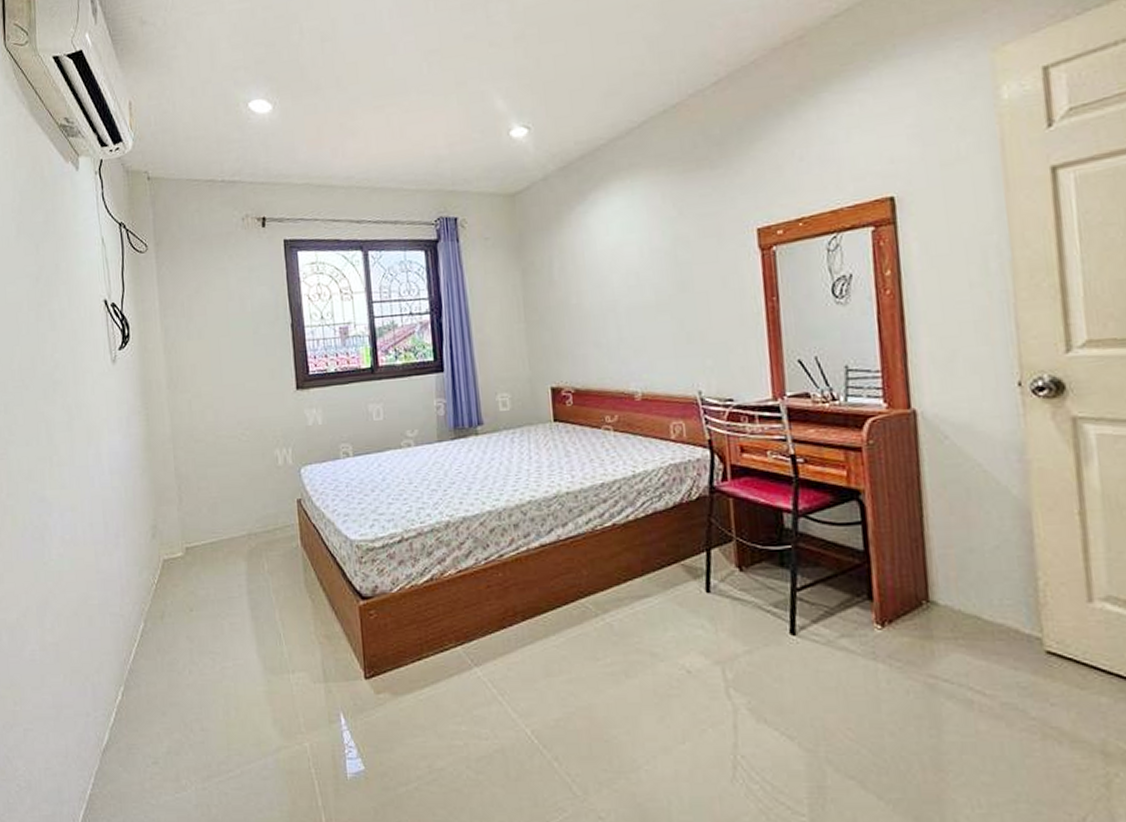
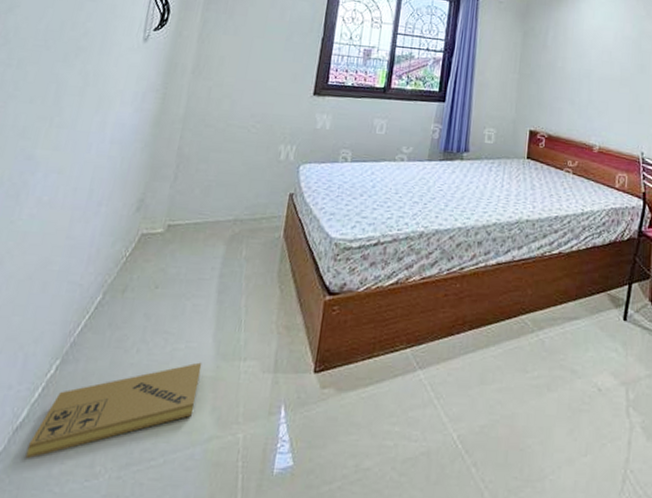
cardboard box: none [118,678,257,777] -> present [25,362,203,459]

